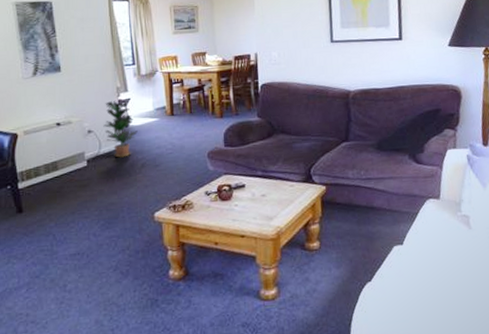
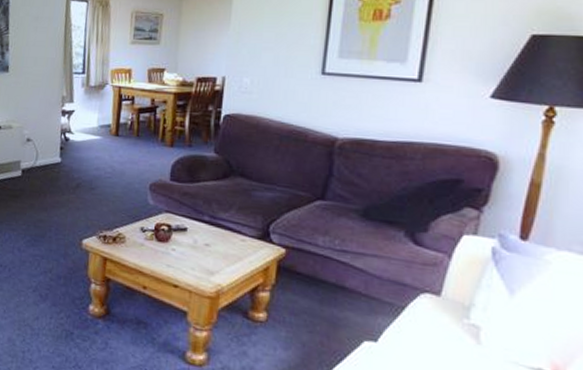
potted plant: present [103,101,138,158] -> none [43,110,78,174]

